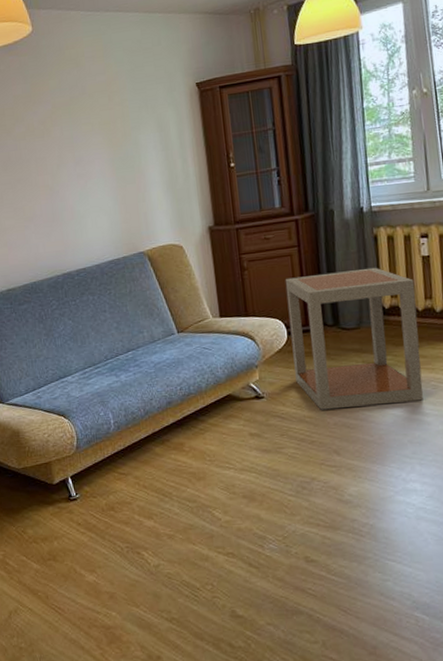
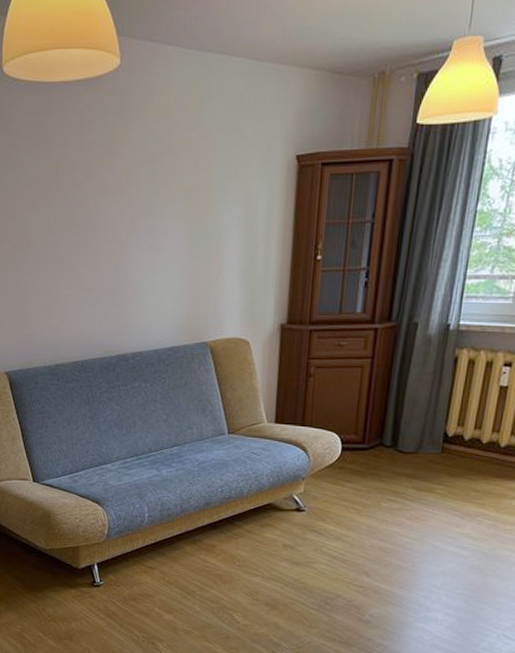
side table: present [285,267,423,410] -> none [340,391,486,534]

